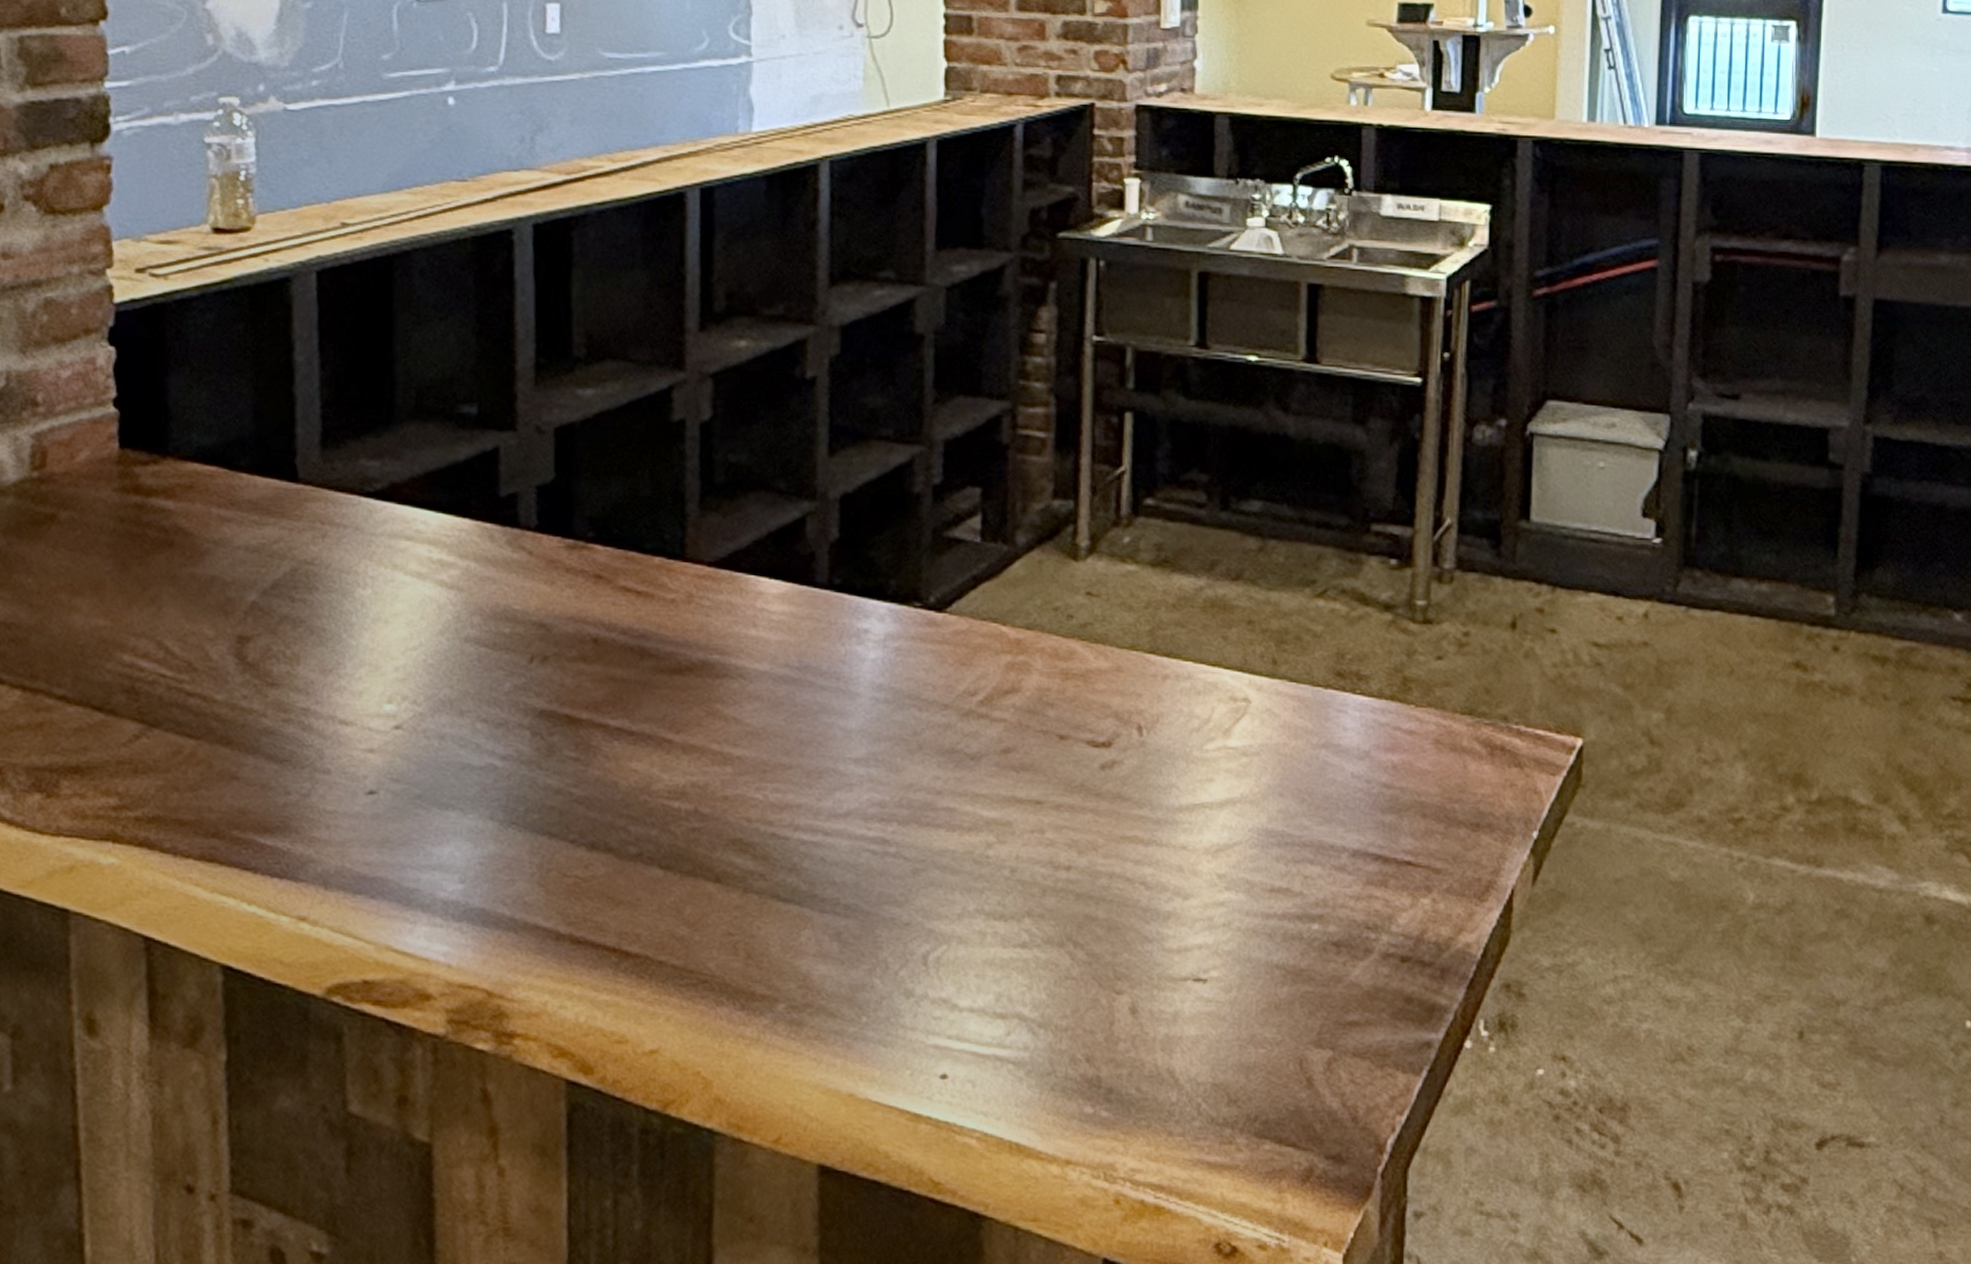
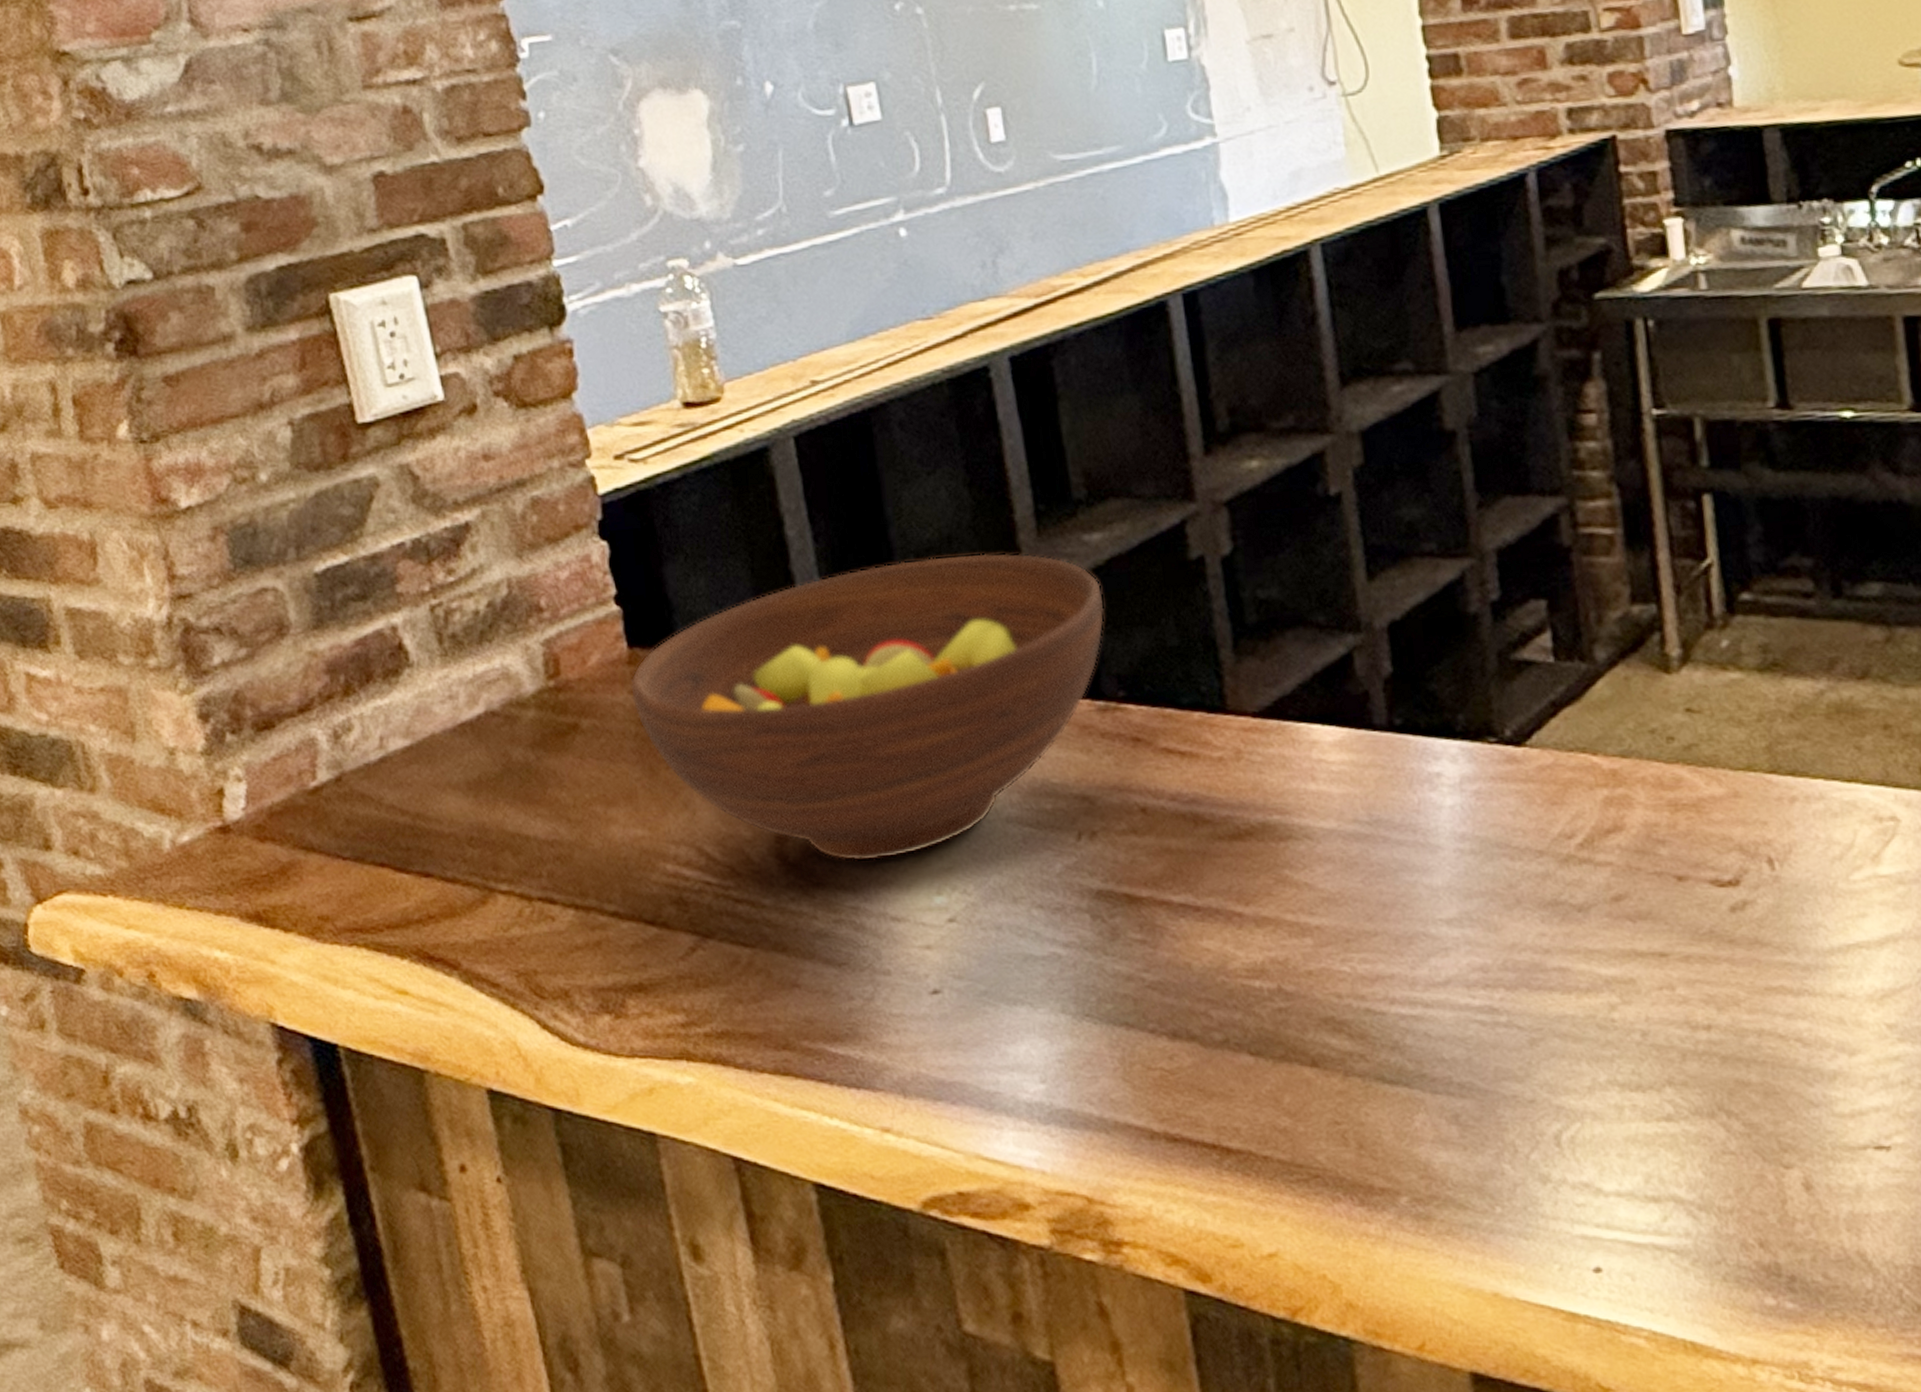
fruit bowl: none [114,394,588,667] -> present [629,552,1105,862]

